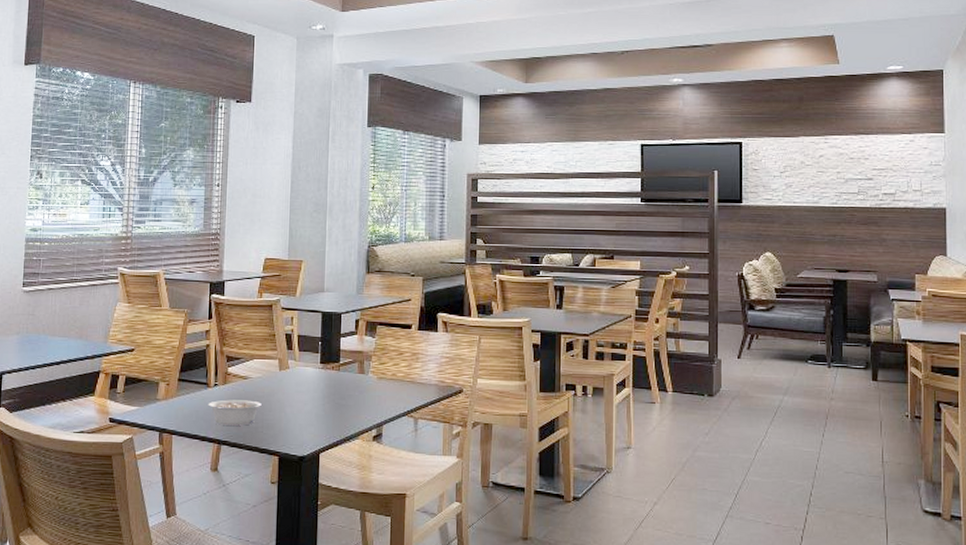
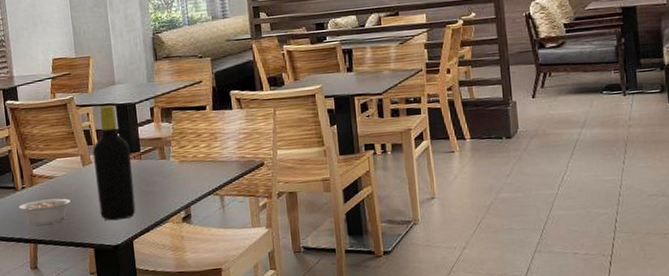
bottle: none [290,311,330,431] -> present [92,105,136,221]

